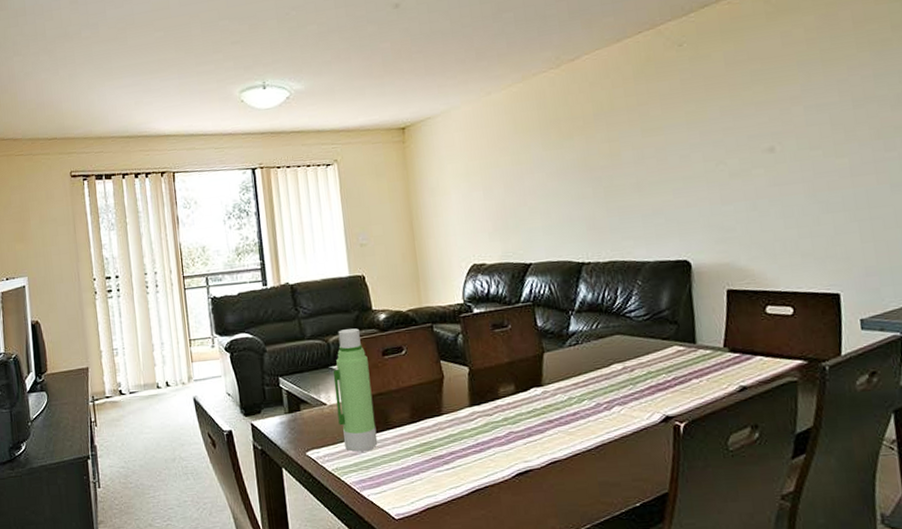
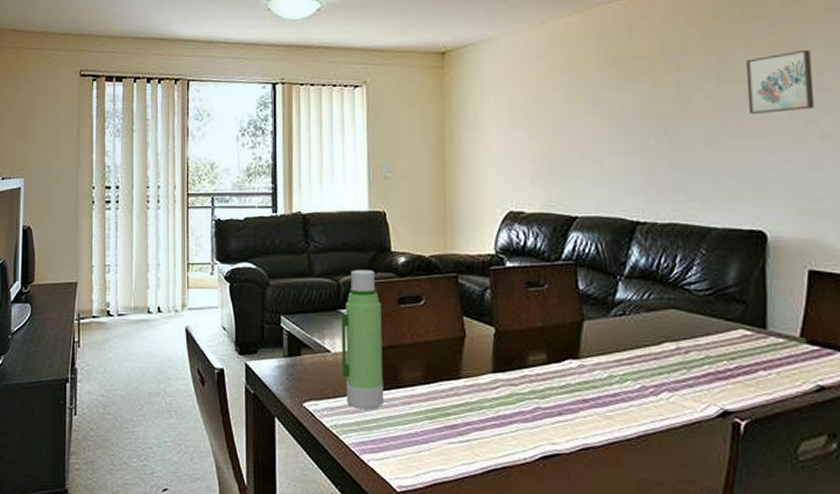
wall art: none [663,100,723,160] -> present [745,49,815,114]

